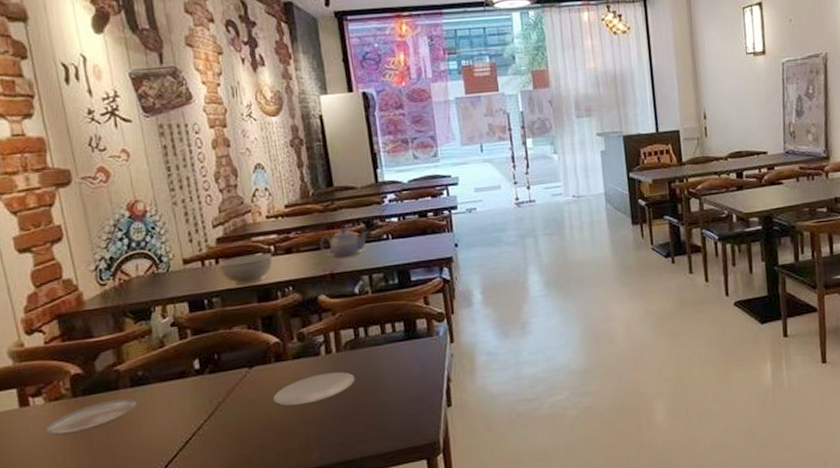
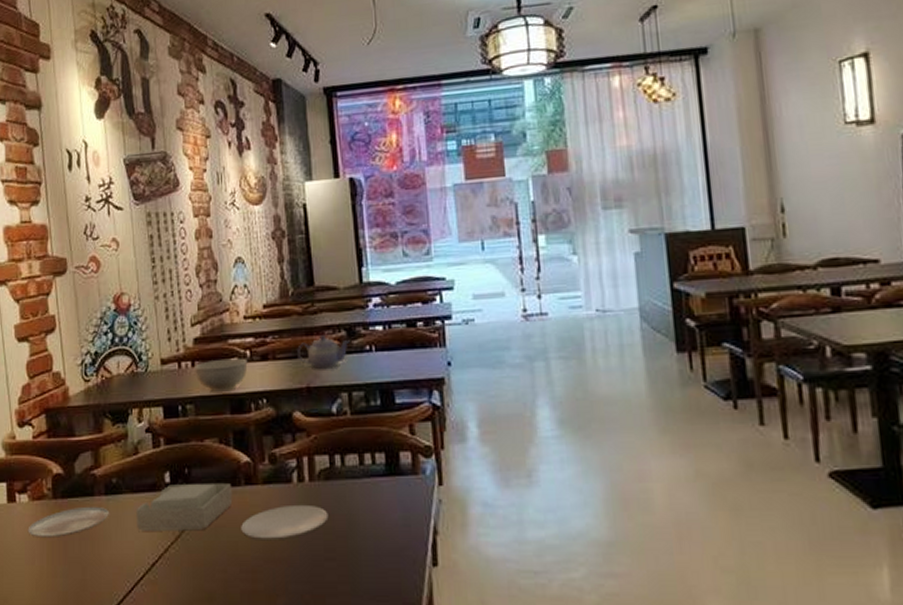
napkin holder: none [165,363,264,415] -> present [135,482,233,531]

